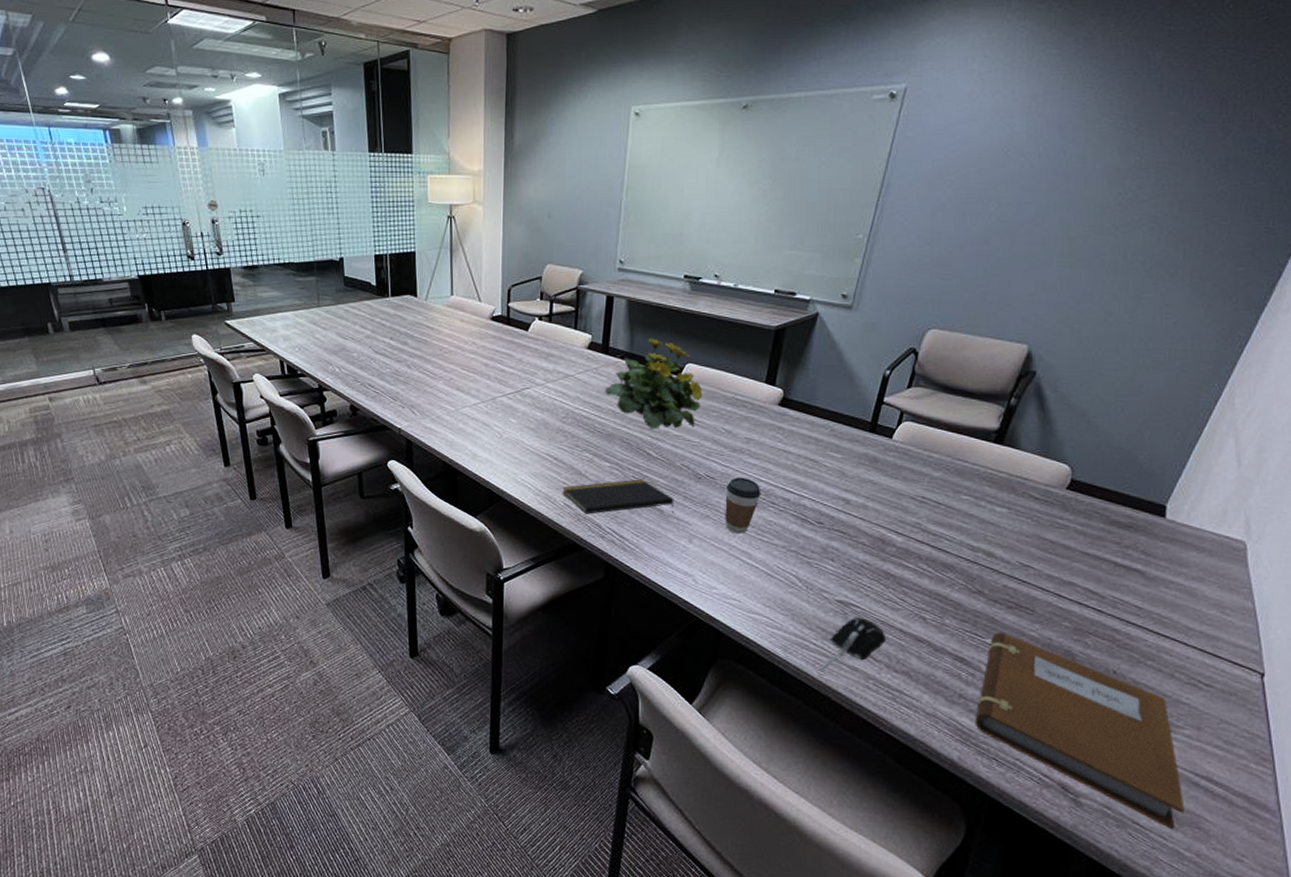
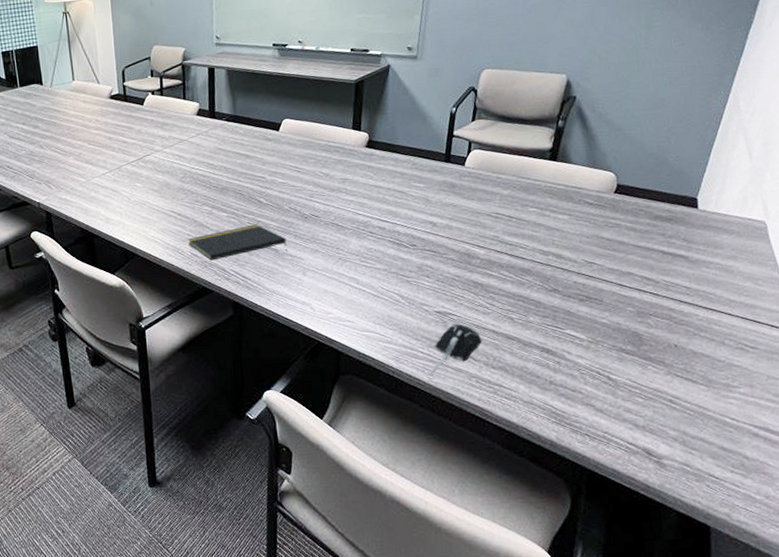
flowering plant: present [605,338,703,430] -> none [215,101,300,180]
coffee cup: present [725,477,761,534] -> none [330,213,361,263]
notebook: present [975,632,1185,829] -> none [565,322,751,477]

